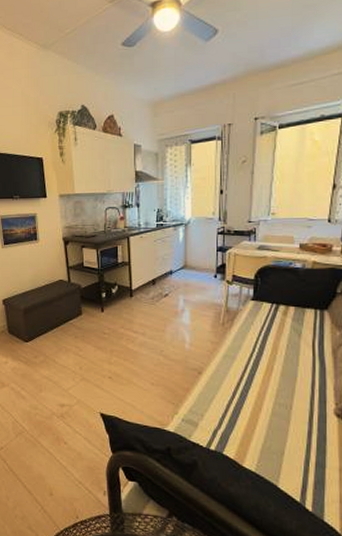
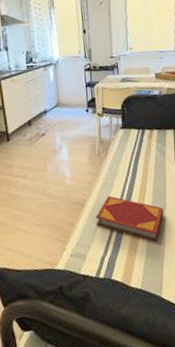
hardback book: none [212,369,291,427] -> present [95,196,164,242]

